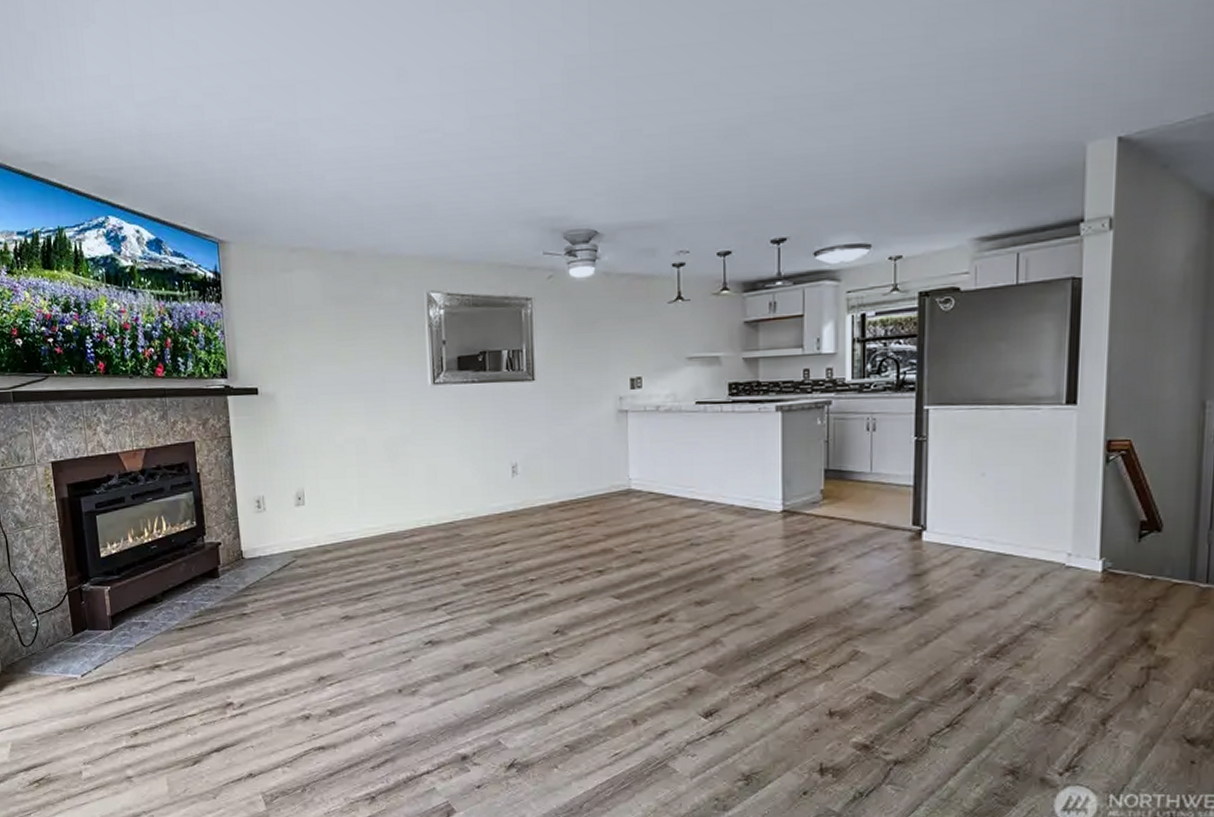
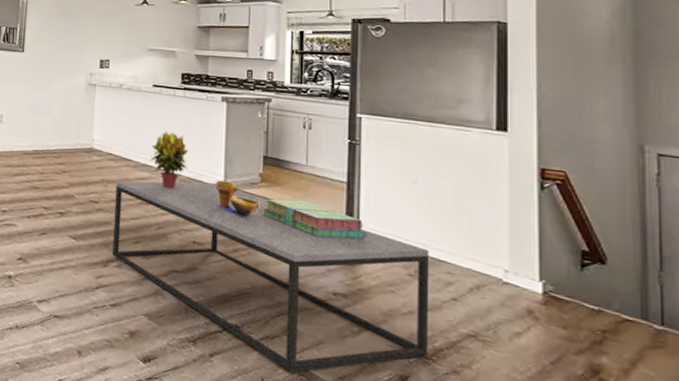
coffee table: none [661,508,996,696] -> present [112,181,430,372]
potted plant: none [698,456,742,523] -> present [150,131,189,189]
decorative bowl: none [773,504,824,543] -> present [216,180,261,218]
stack of books: none [825,514,933,551] -> present [263,198,366,240]

